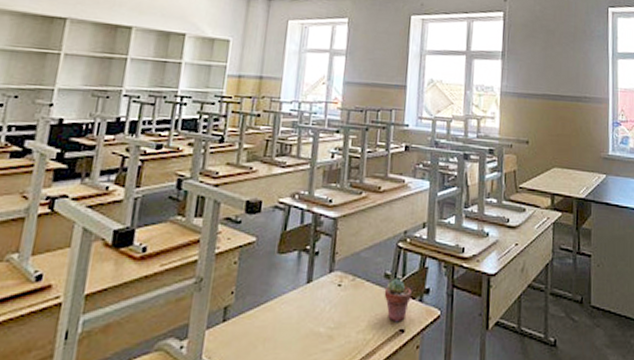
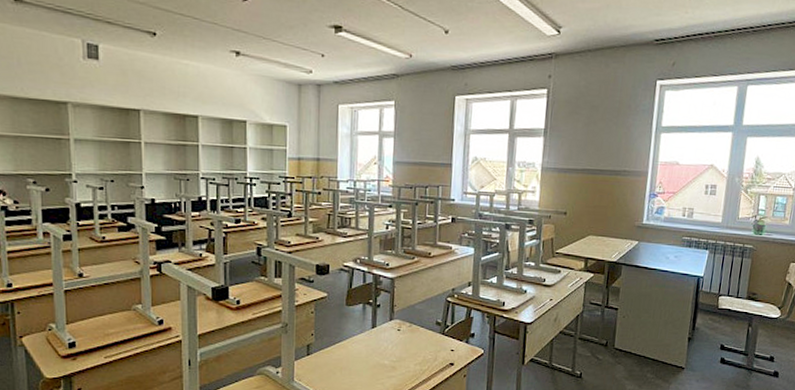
potted succulent: present [384,278,412,323] -> none [436,325,459,358]

